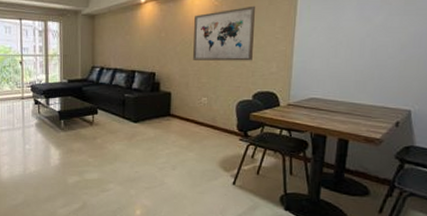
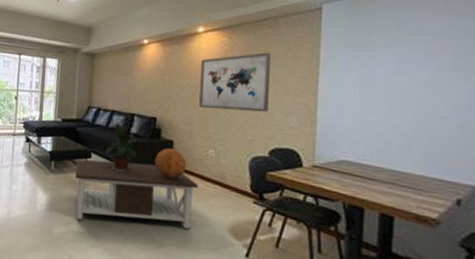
coffee table: none [84,114,194,170] -> present [75,159,199,229]
potted plant: none [108,80,142,123] -> present [103,122,141,172]
decorative sphere: none [154,99,183,126] -> present [154,148,187,179]

